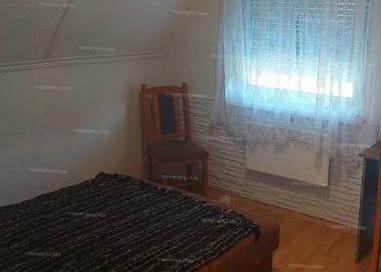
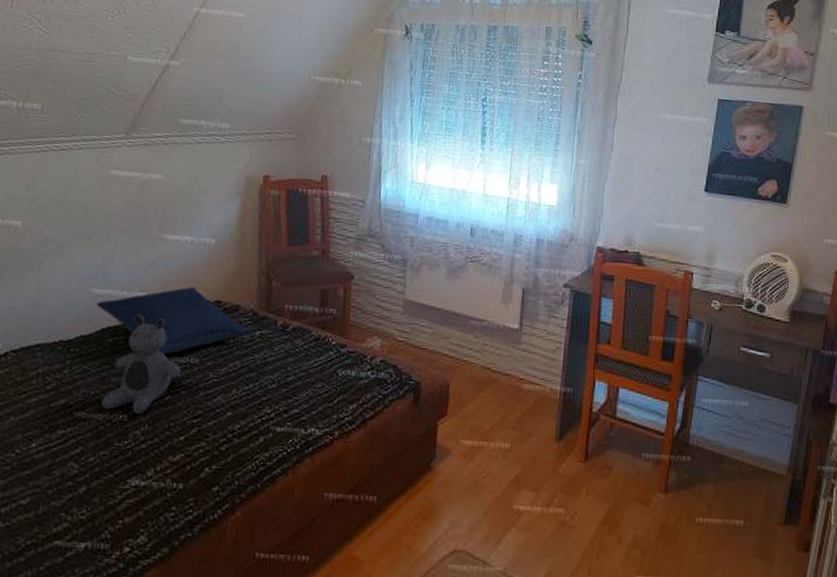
pillow: none [33,165,138,212] -> present [96,286,248,355]
teddy bear: none [42,186,94,252] -> present [101,315,181,414]

